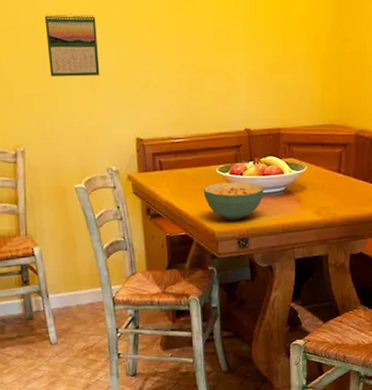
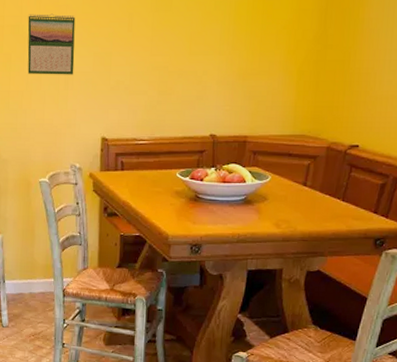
cereal bowl: present [203,182,264,220] -> none [161,186,223,226]

